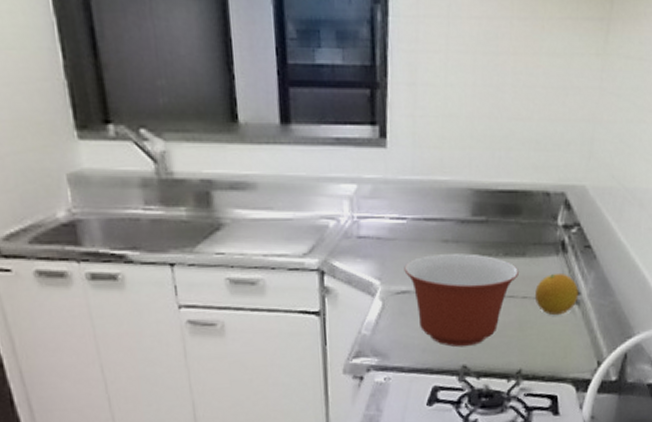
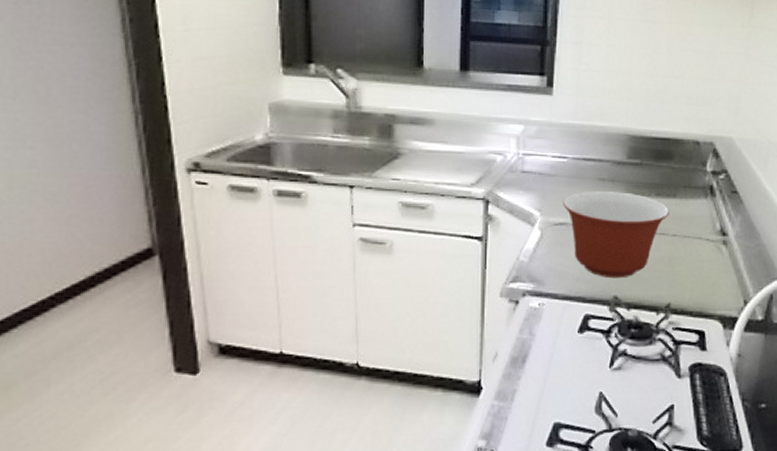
fruit: present [534,274,579,316] -> none [684,215,726,254]

